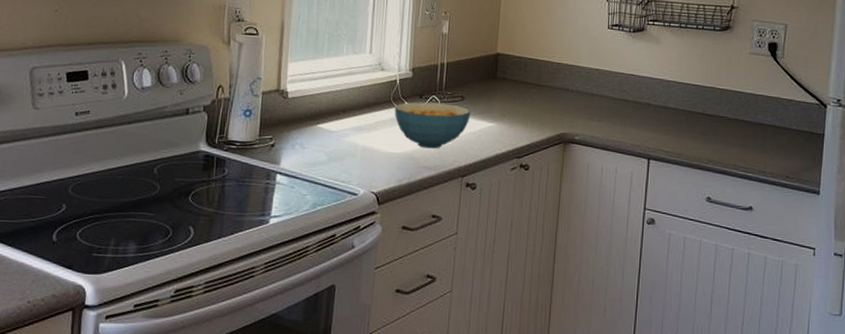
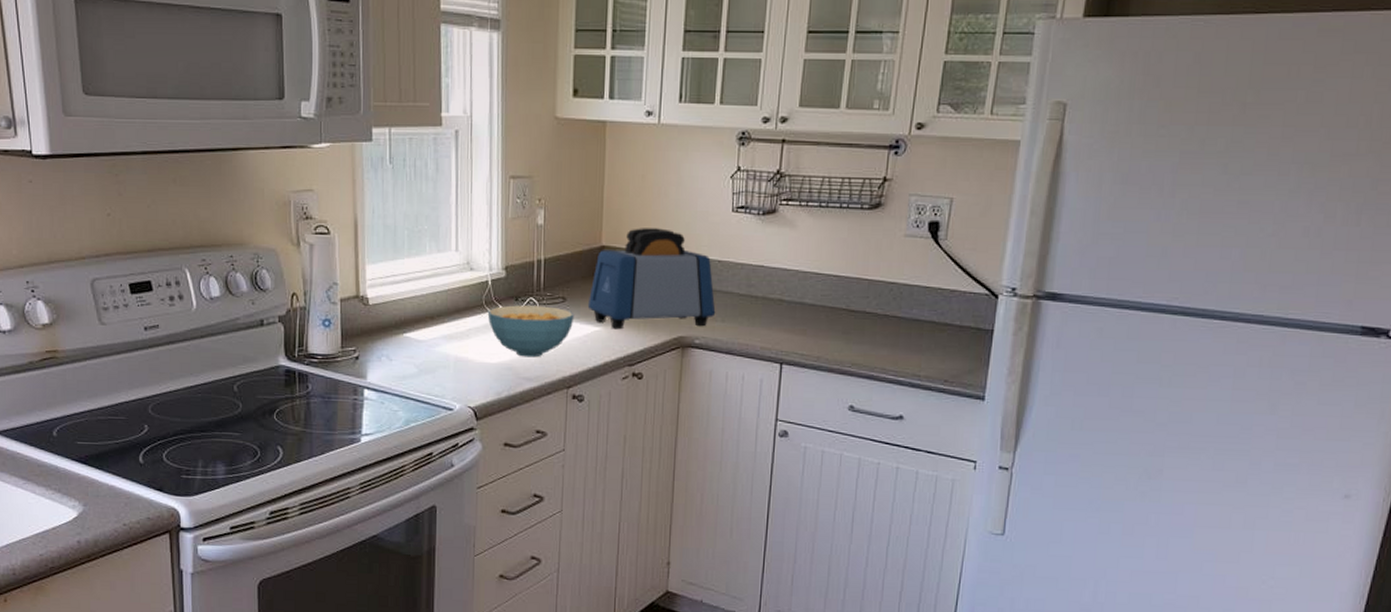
toaster: none [483,39,593,126] -> present [587,228,716,330]

